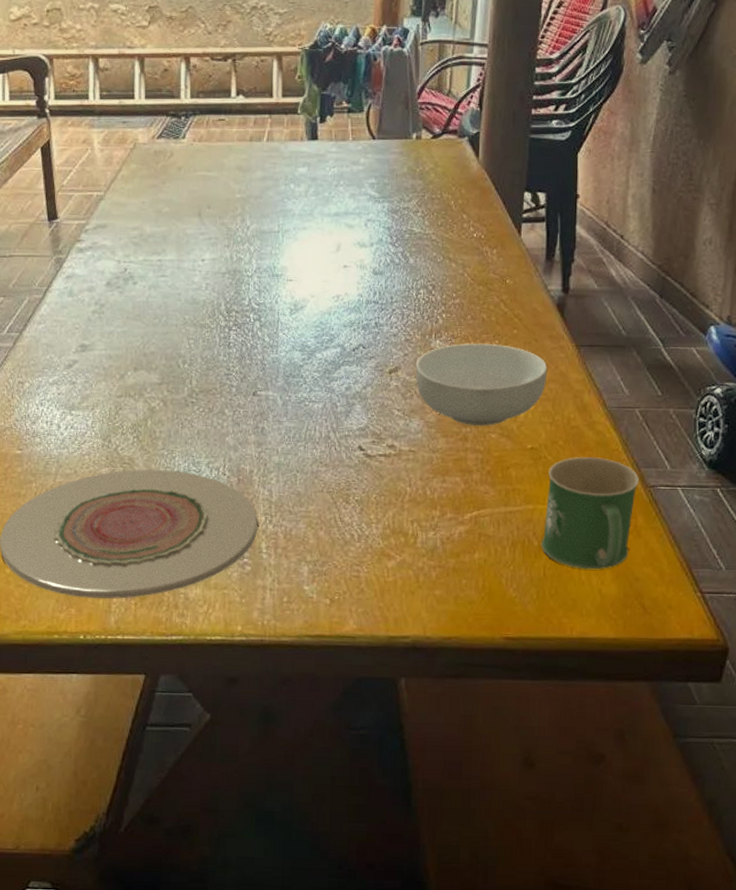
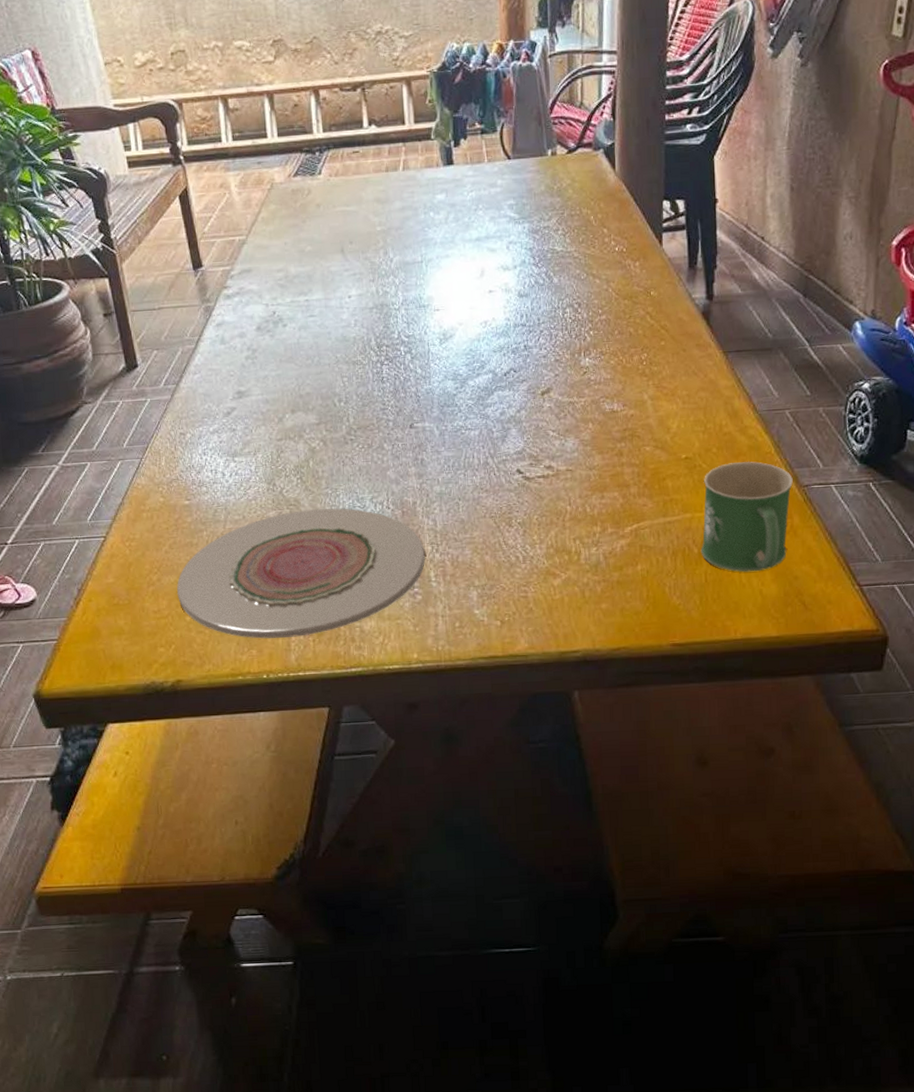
cereal bowl: present [415,344,548,426] -> none [567,357,697,440]

